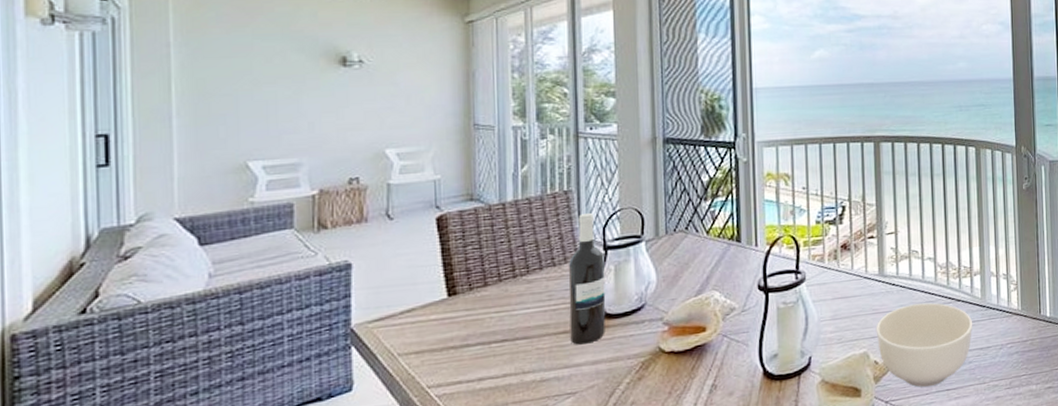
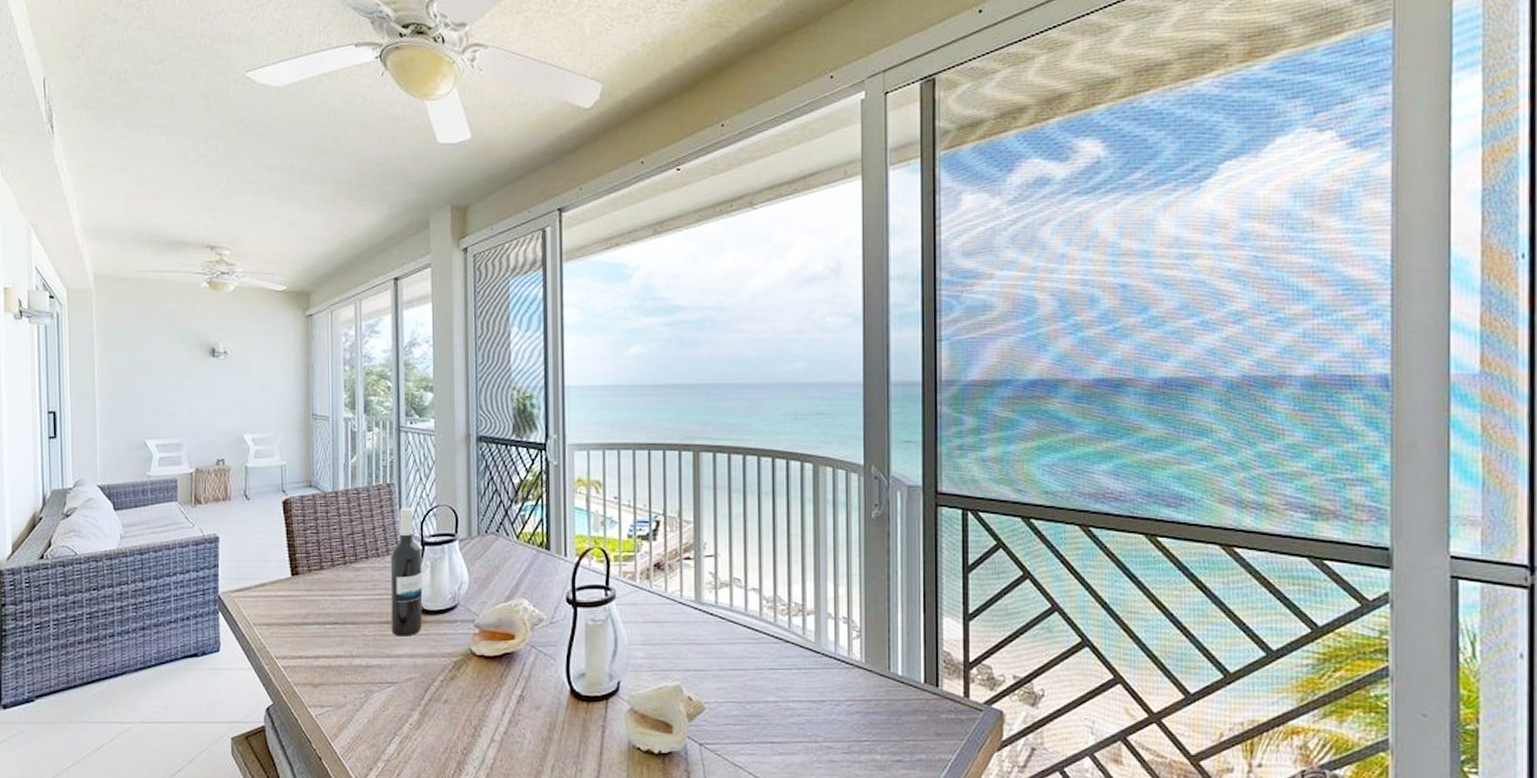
bowl: present [875,302,973,388] -> none [690,639,804,736]

